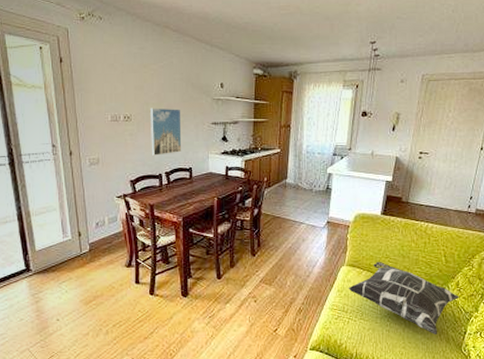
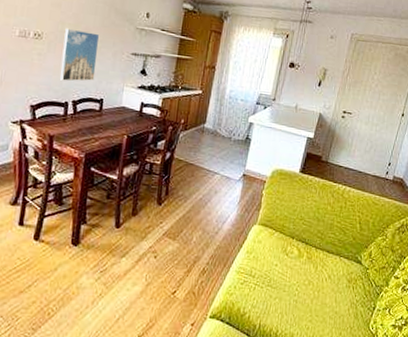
decorative pillow: present [348,262,459,334] -> none [258,223,371,308]

